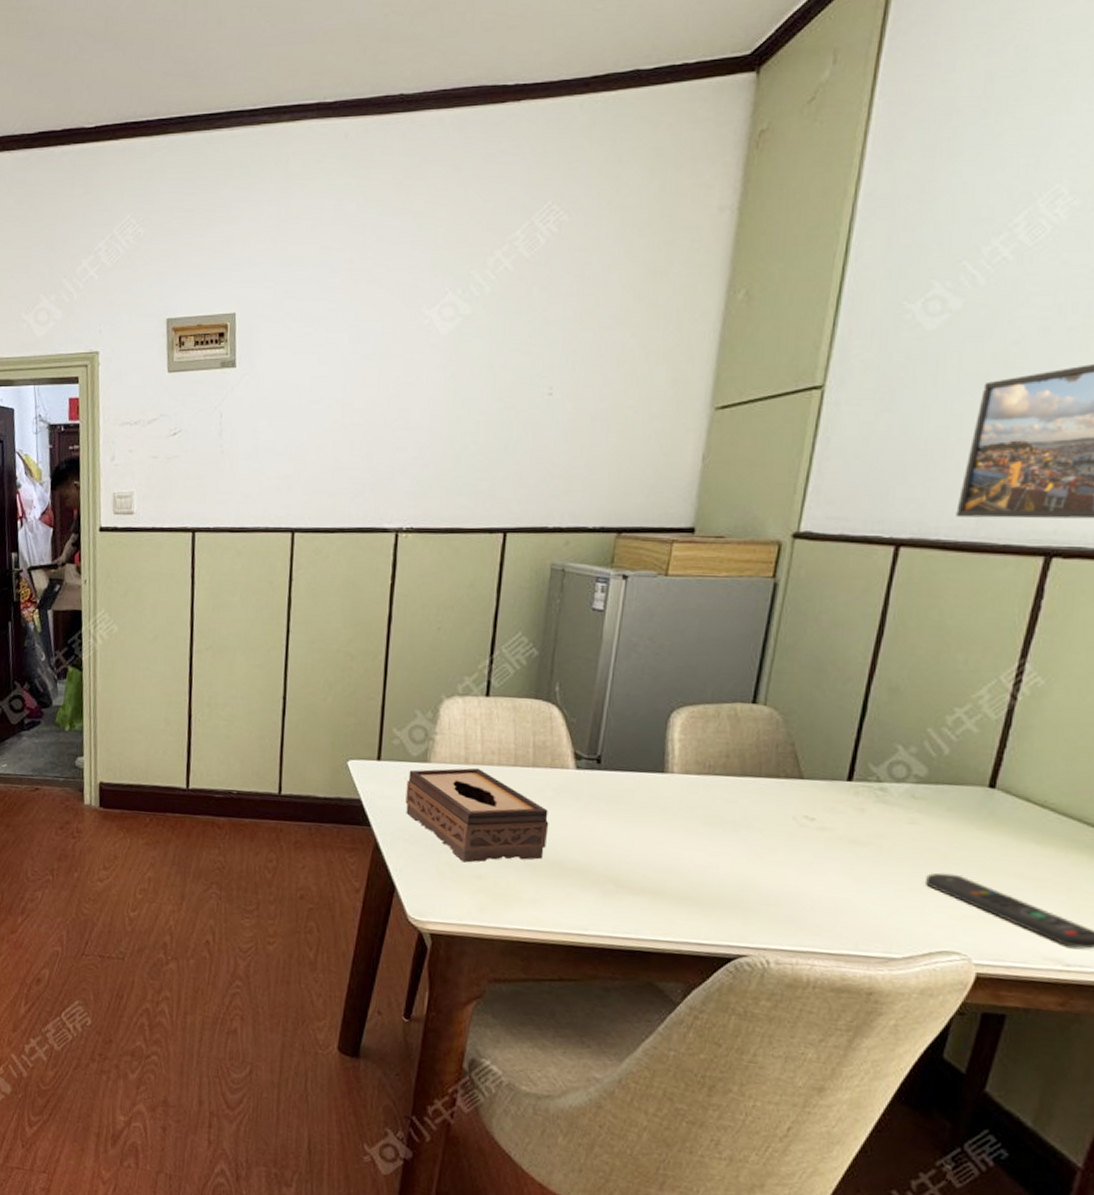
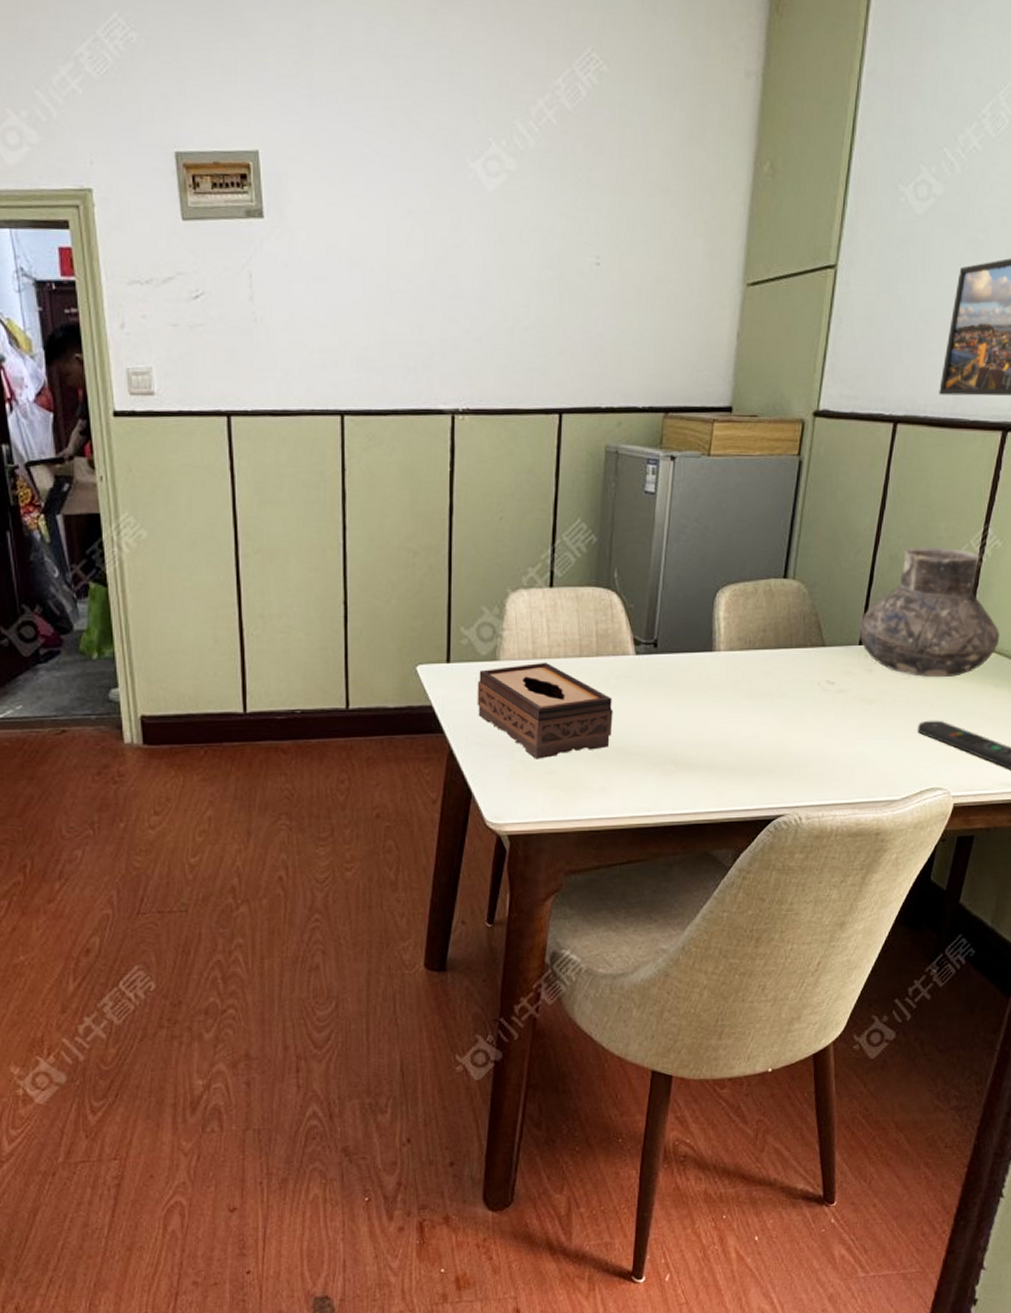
vase: none [846,679,1044,827] -> present [858,547,1000,678]

